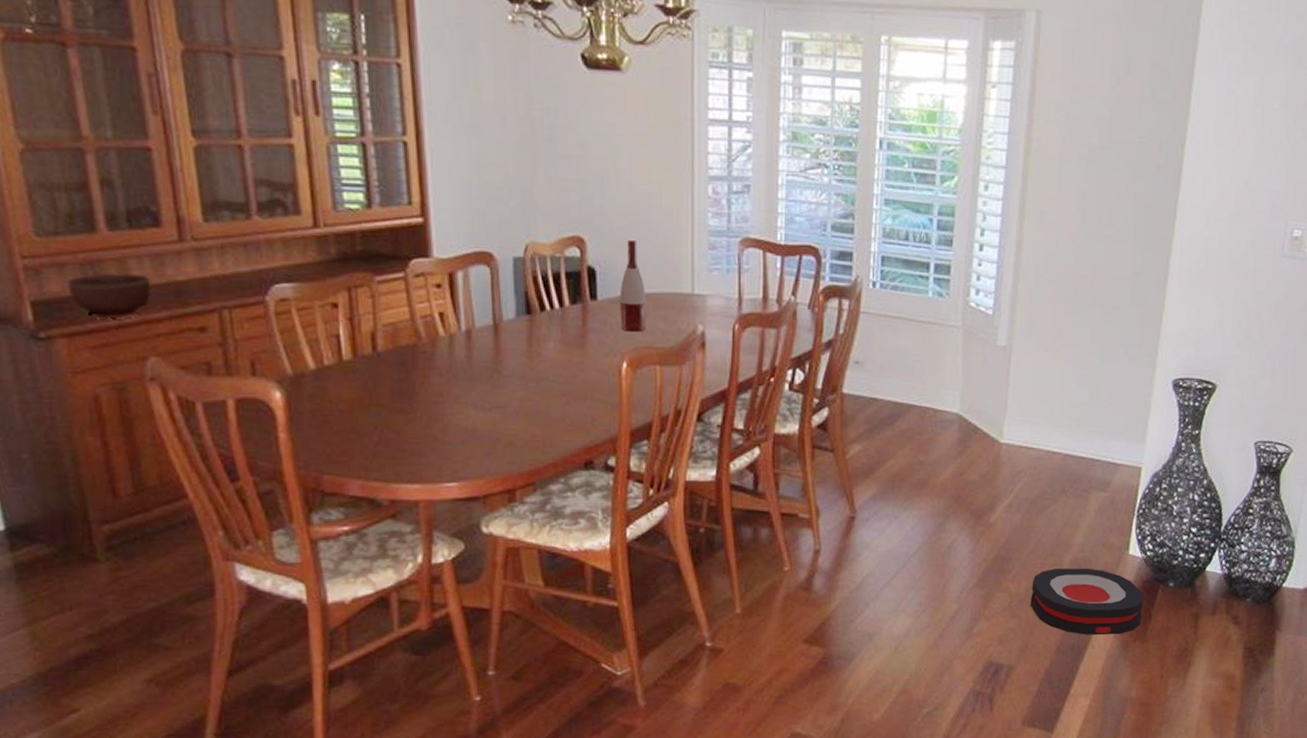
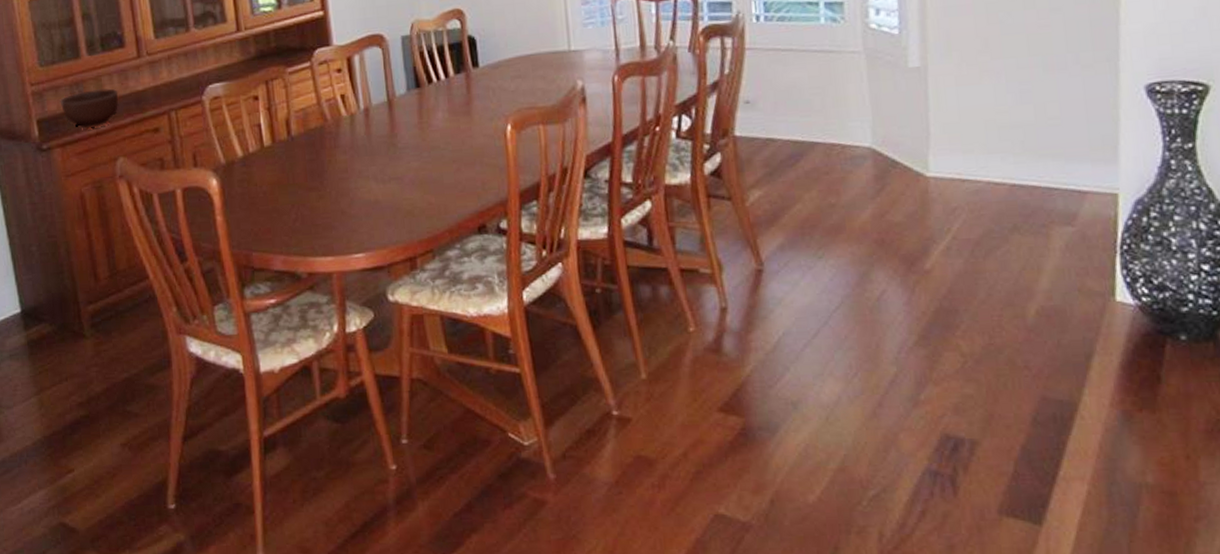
wine bottle: present [619,240,647,332] -> none [499,6,527,95]
robot vacuum: present [1030,568,1143,635] -> none [988,319,1147,403]

